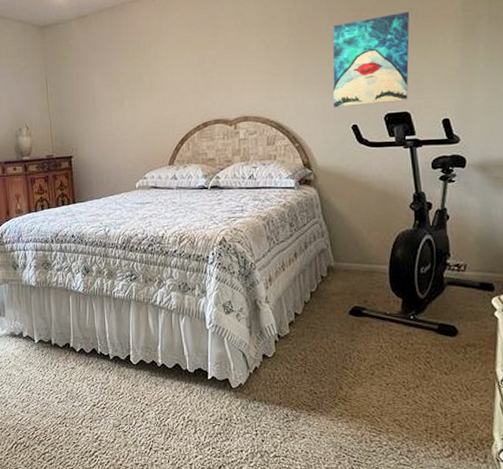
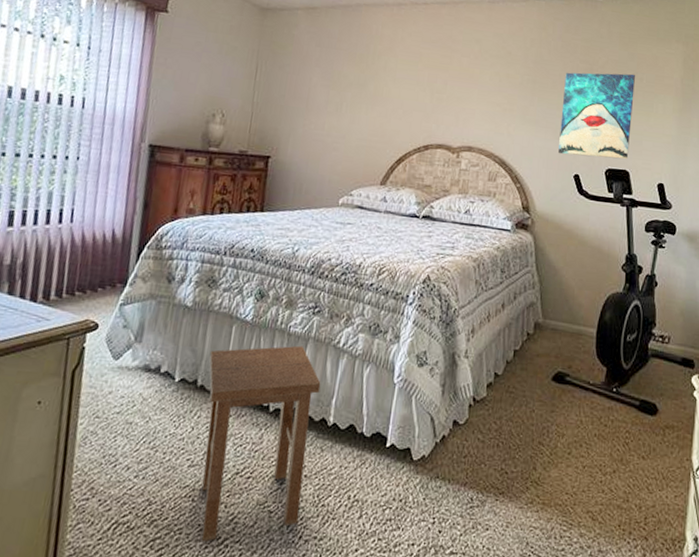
stool: none [56,307,147,455] -> present [201,345,321,543]

